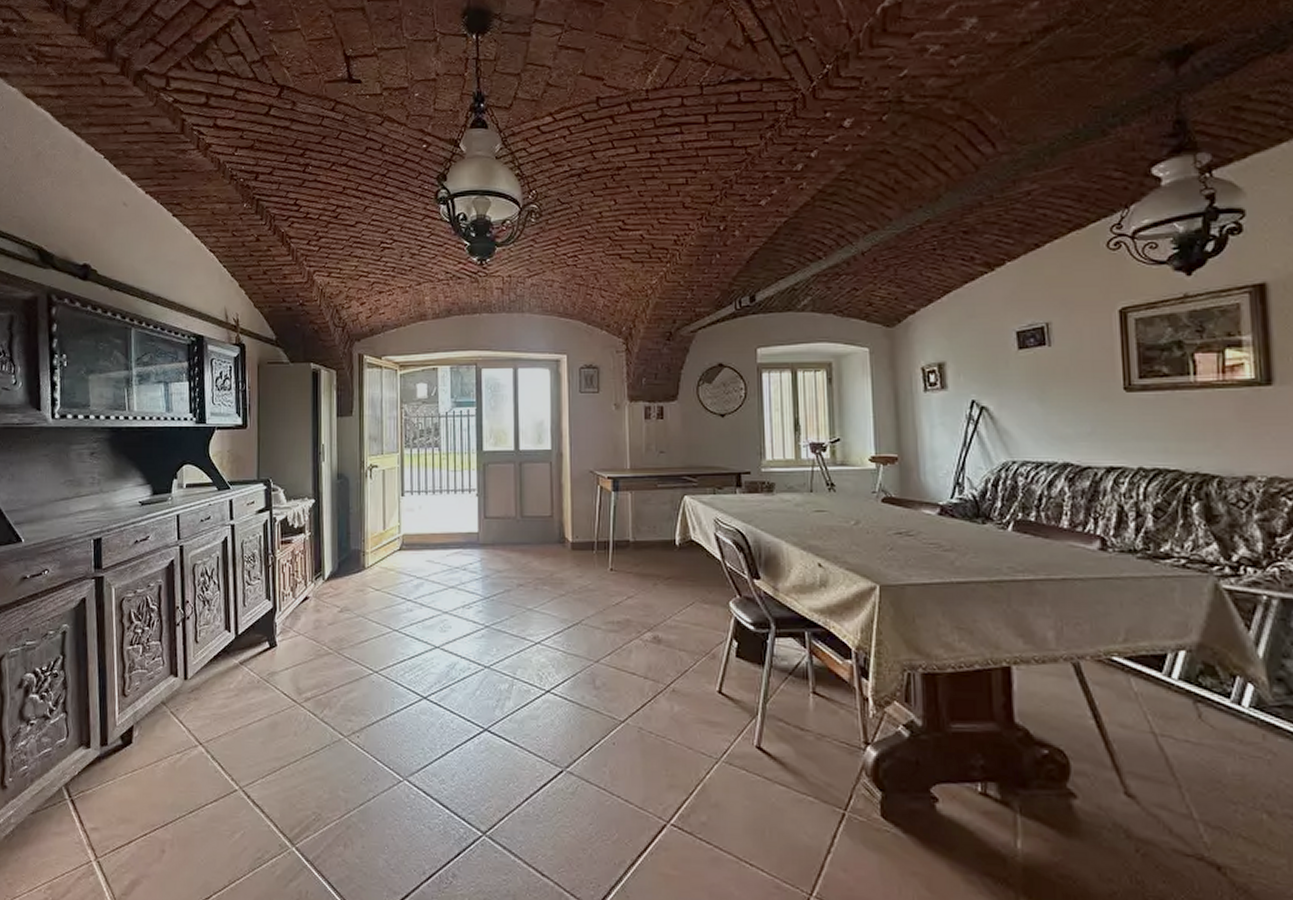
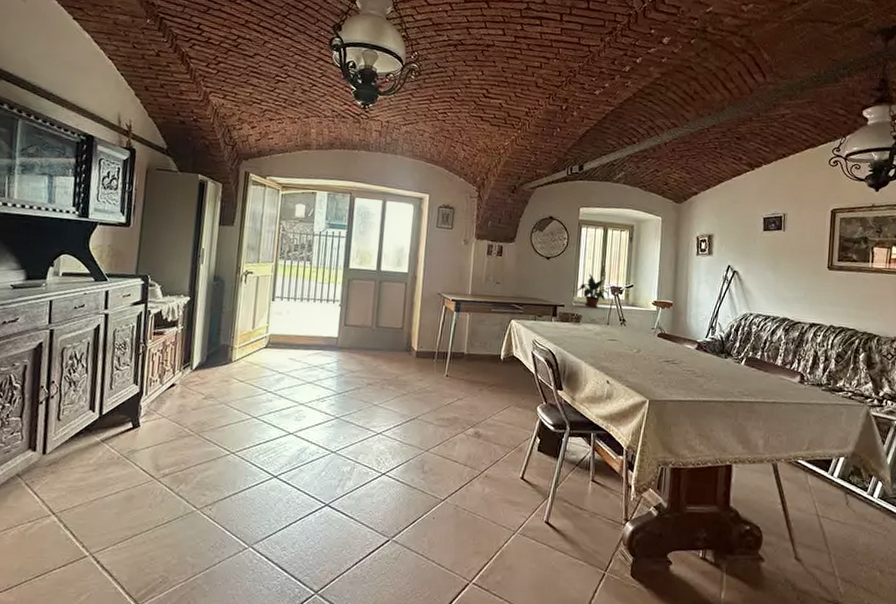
potted plant: none [765,429,810,472] -> present [577,273,610,308]

